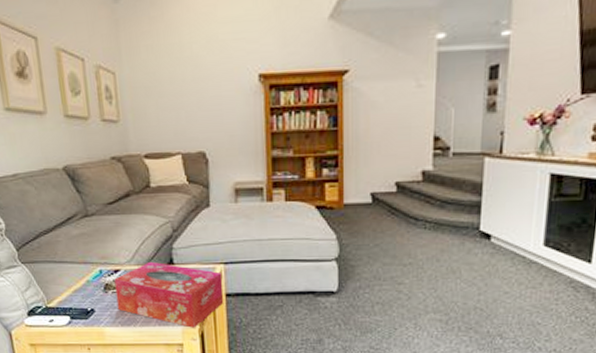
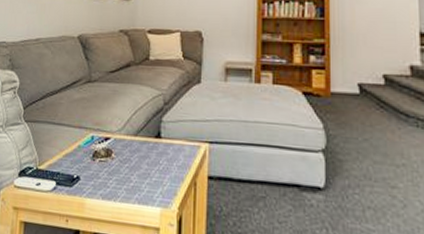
tissue box: present [114,261,224,328] -> none [101,132,207,212]

